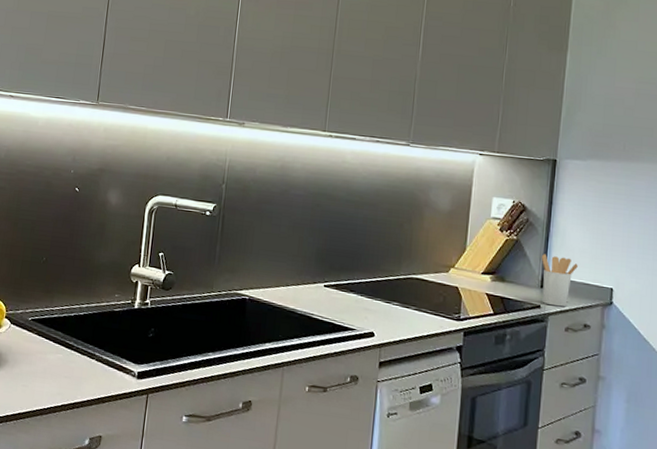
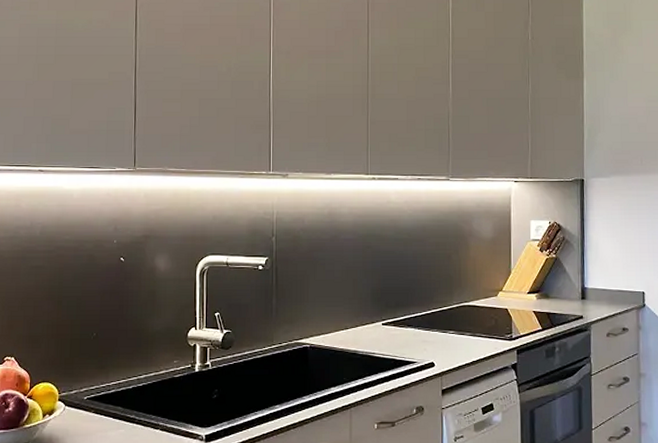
utensil holder: present [541,254,578,307] -> none [579,268,612,315]

